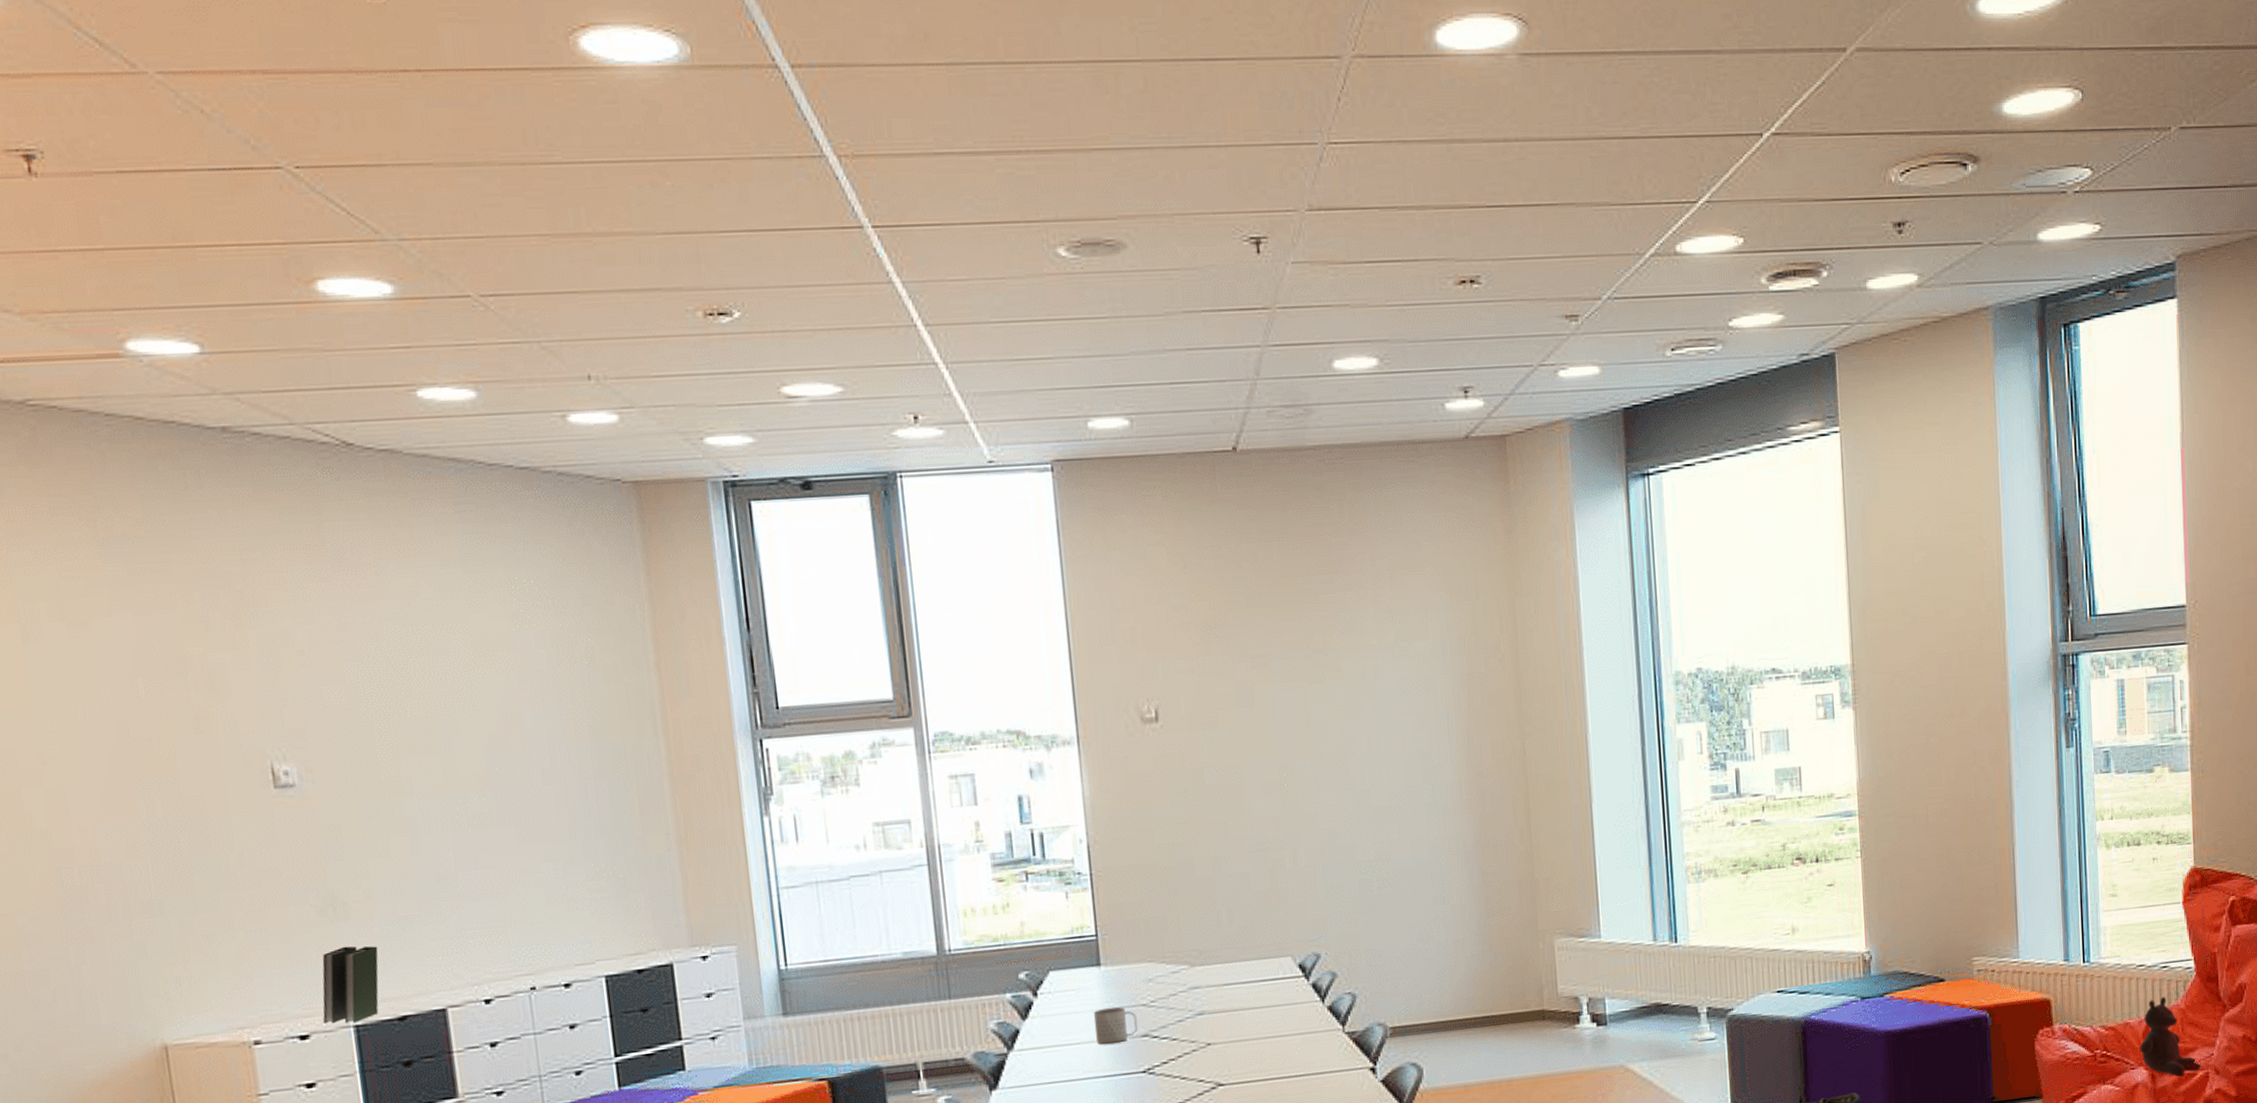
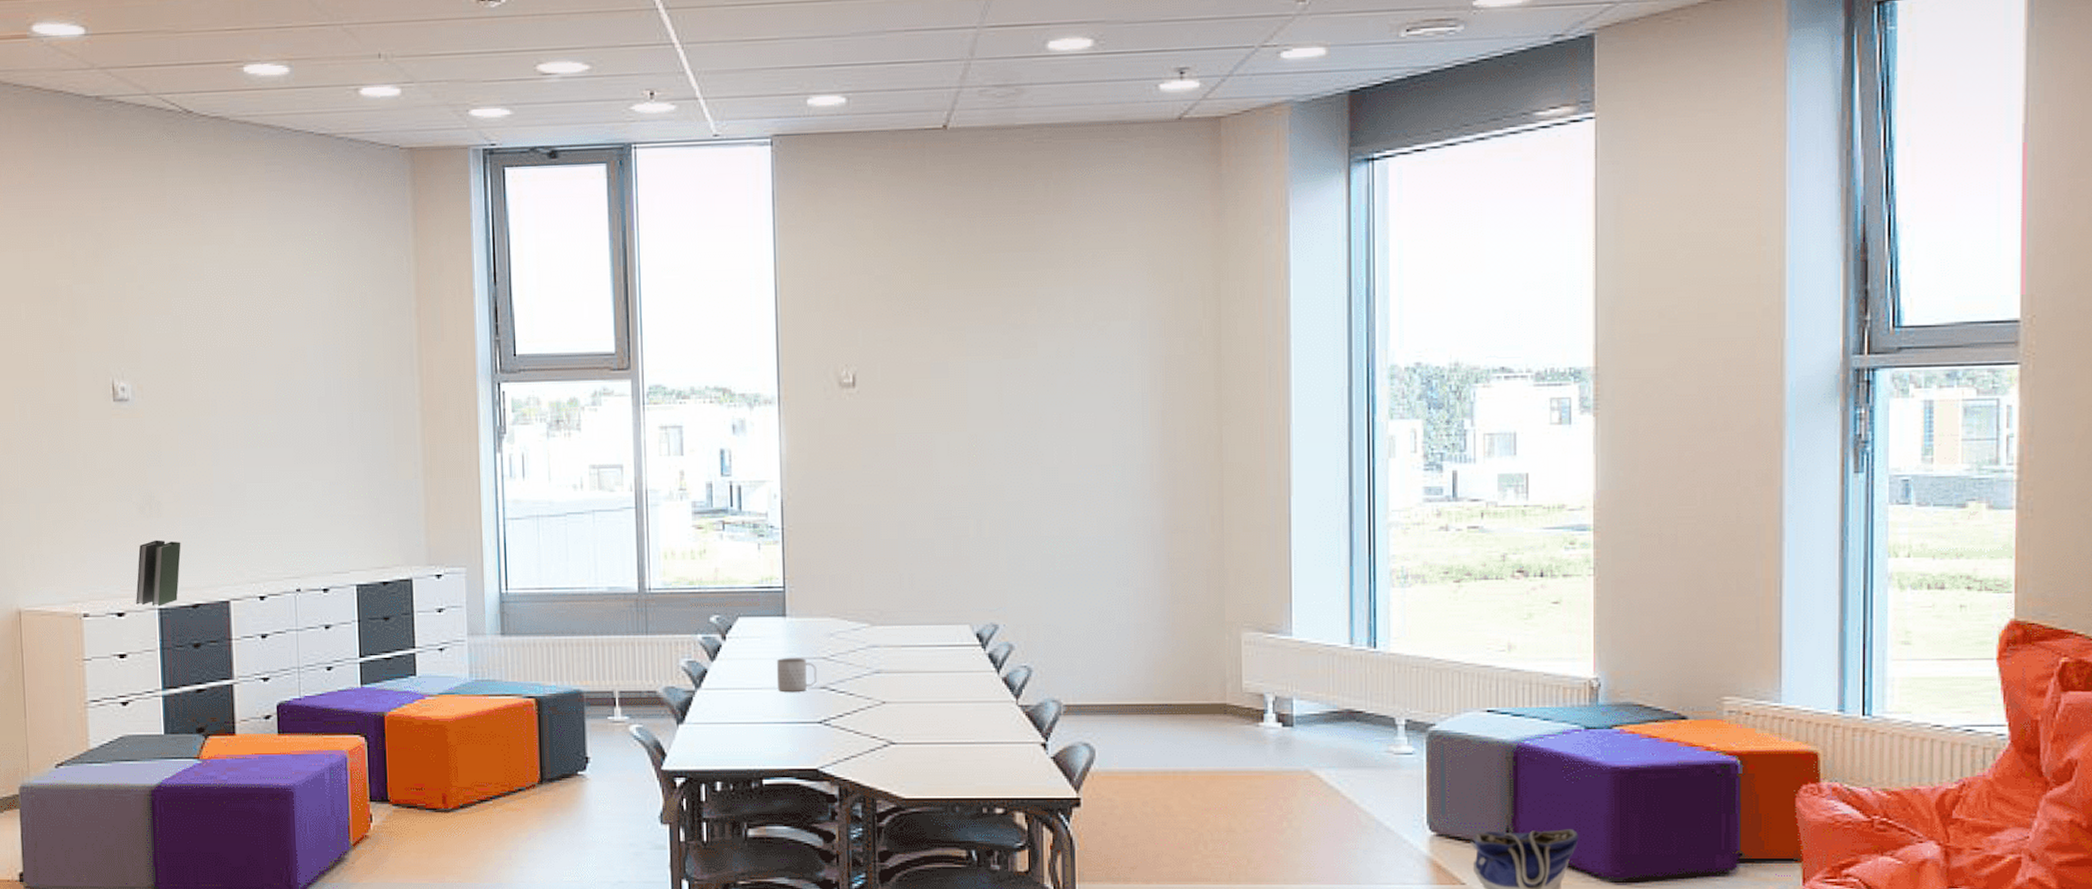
stuffed animal: present [2140,996,2201,1077] -> none [1931,763,2012,857]

